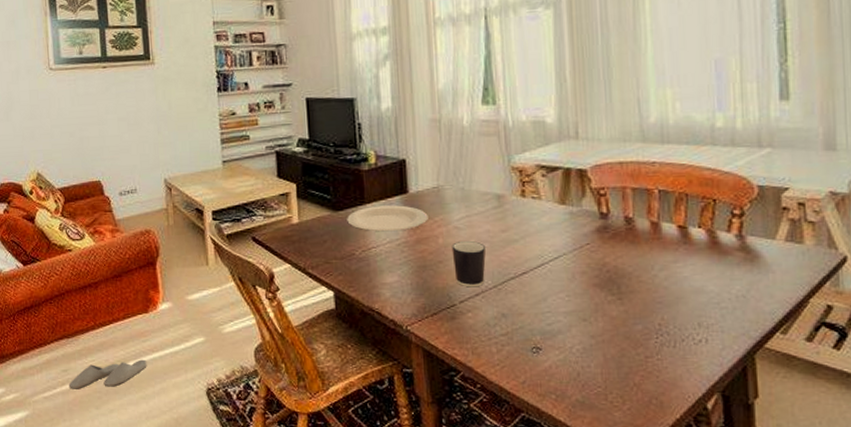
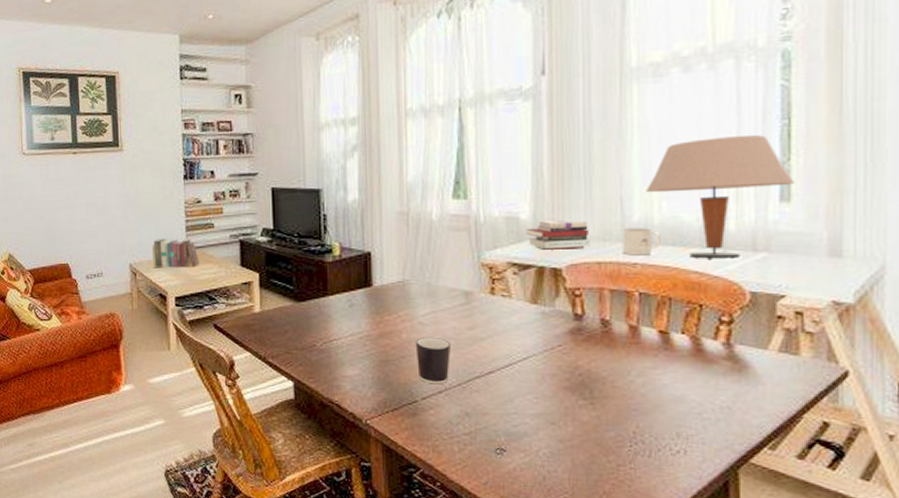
slippers: present [68,359,147,389] -> none [33,438,109,463]
books: none [186,151,236,183] -> present [151,238,200,268]
plate: present [347,205,428,232] -> none [309,298,392,325]
books: none [552,121,612,152] -> present [526,219,590,250]
mug: none [640,128,676,155] -> present [621,227,661,256]
table lamp: none [660,38,792,157] -> present [646,135,794,261]

